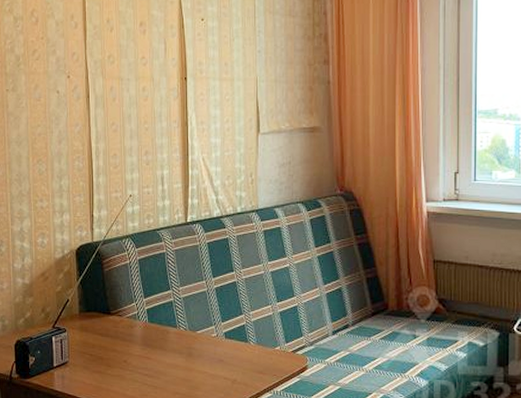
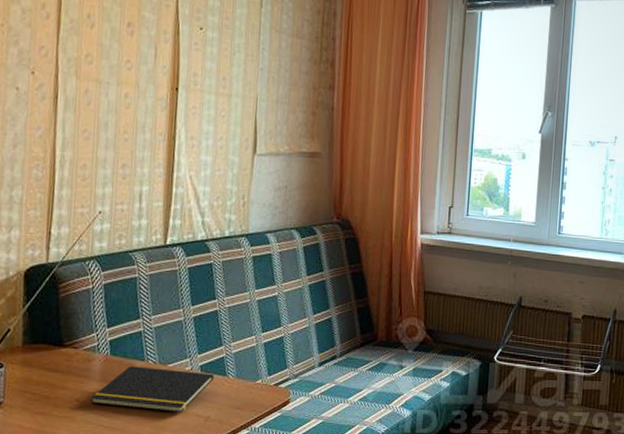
notepad: none [136,332,237,375] -> present [91,366,214,413]

